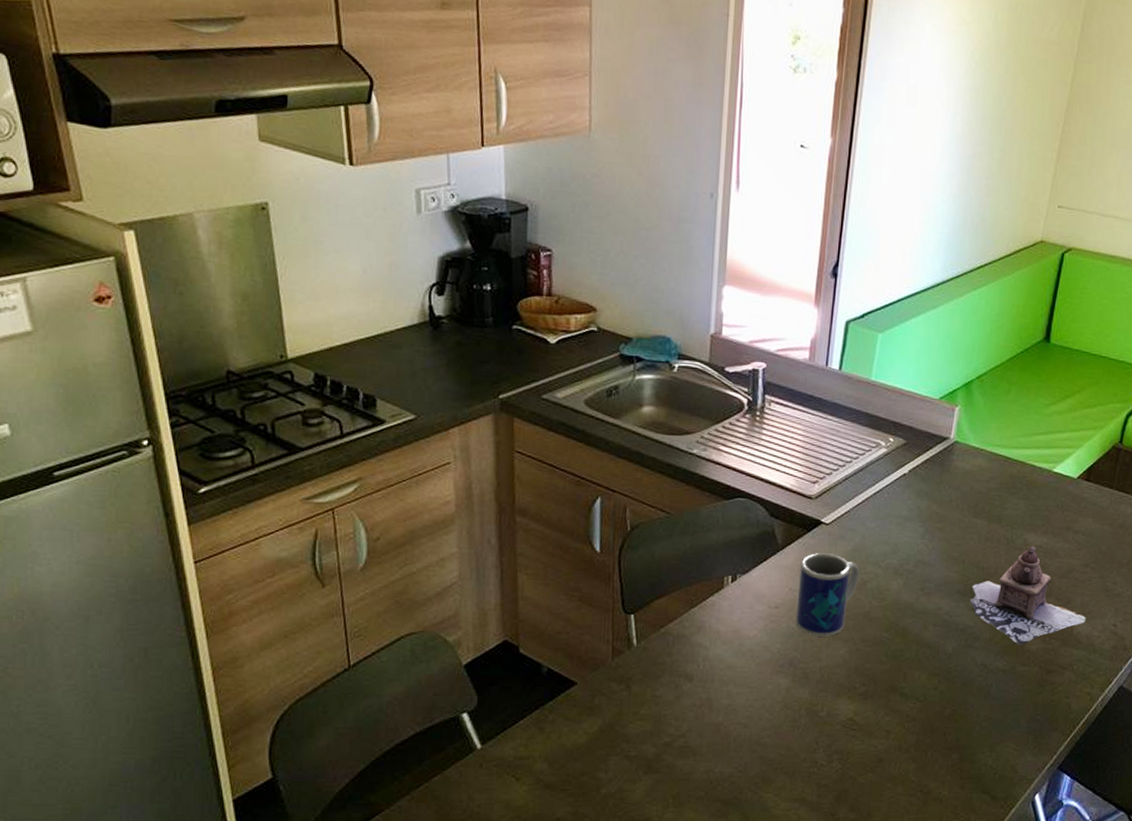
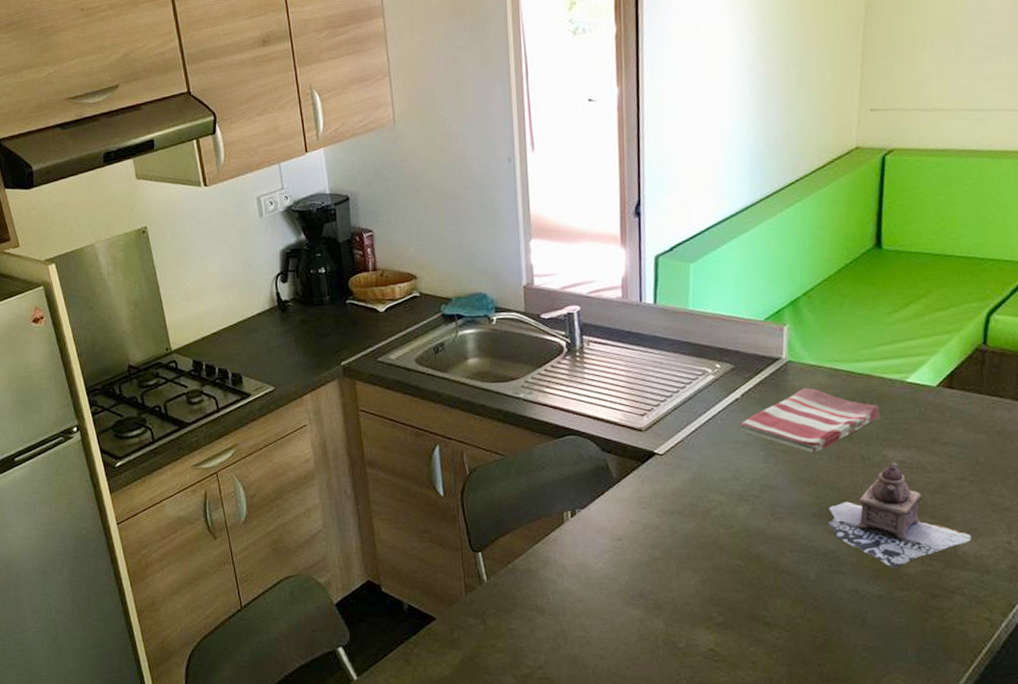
mug: present [796,553,860,637] -> none [639,483,702,567]
dish towel: none [902,469,1028,532] -> present [737,388,880,453]

